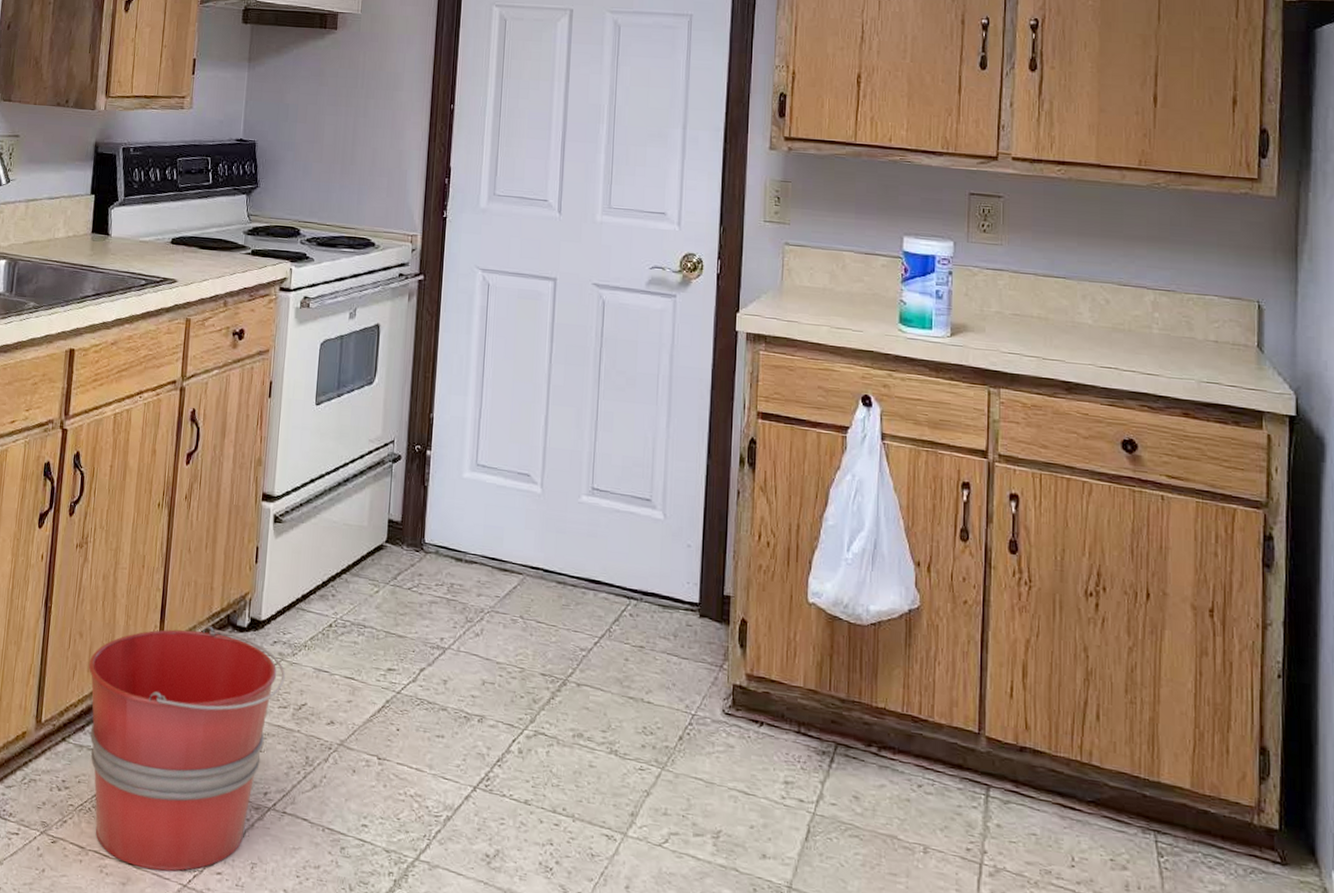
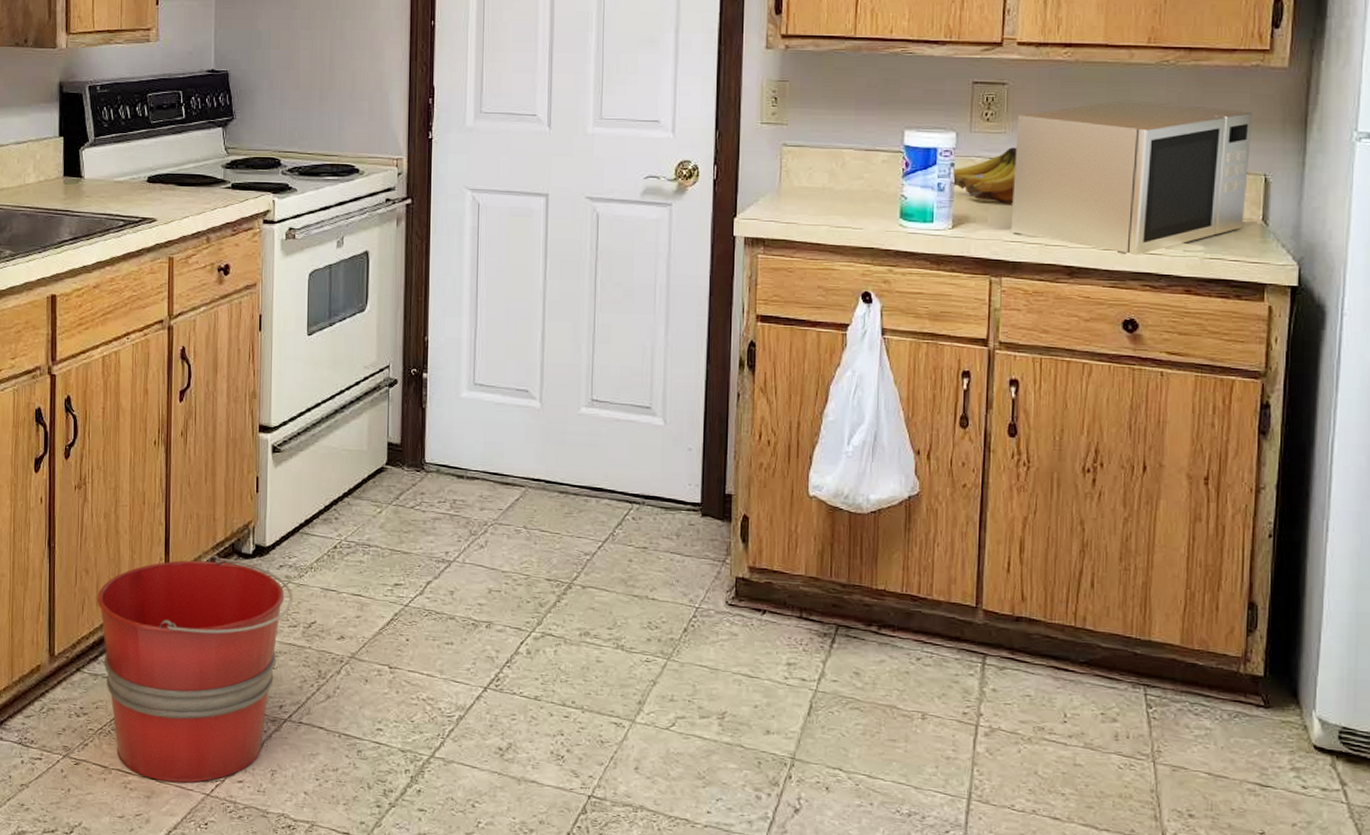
fruit: none [950,259,1013,317] -> present [951,147,1017,206]
microwave: none [1008,219,1244,375] -> present [1010,100,1253,256]

